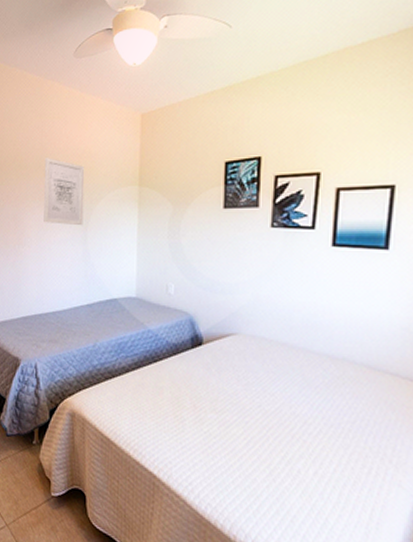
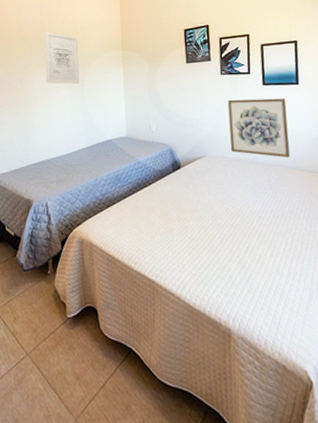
wall art: none [273,262,365,351] -> present [227,98,290,158]

